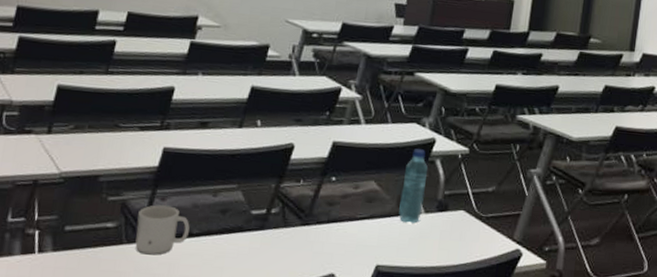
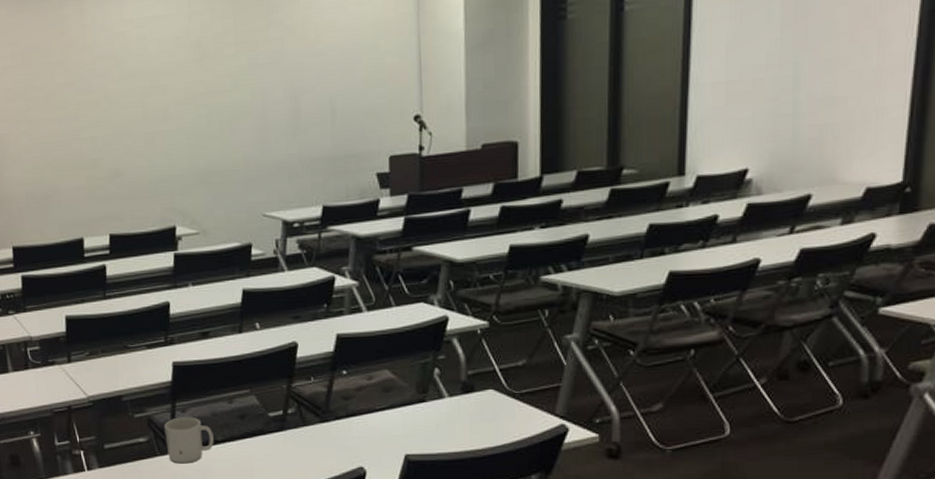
water bottle: present [399,149,429,224] -> none [419,329,446,409]

